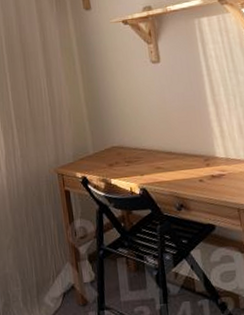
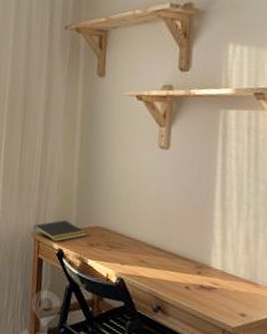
notepad: none [55,148,105,171] -> present [33,219,87,242]

